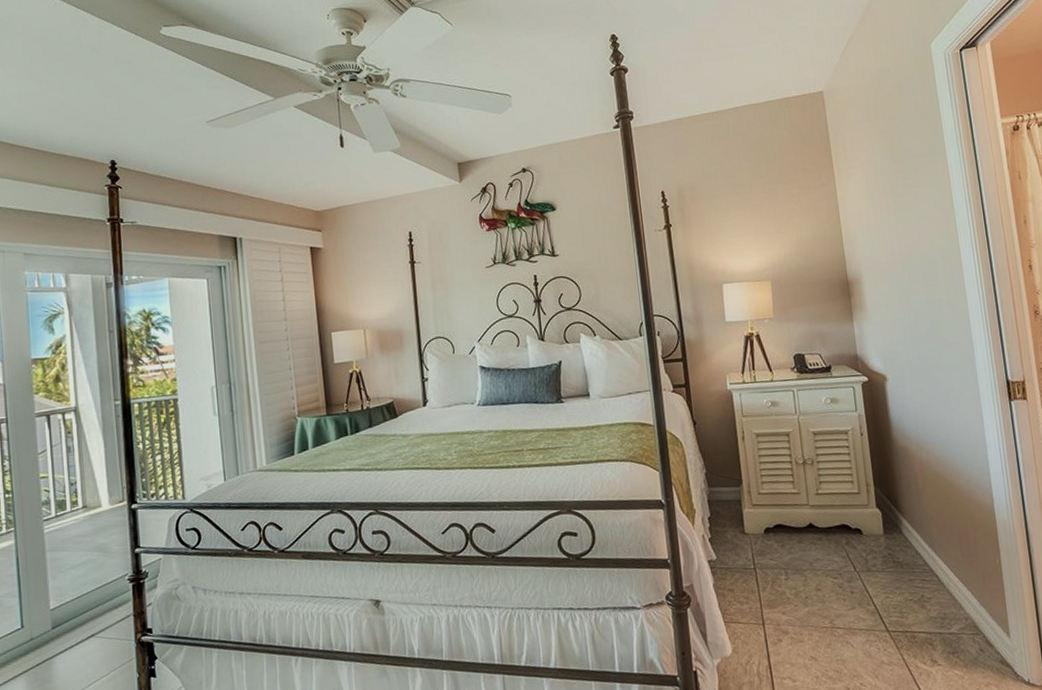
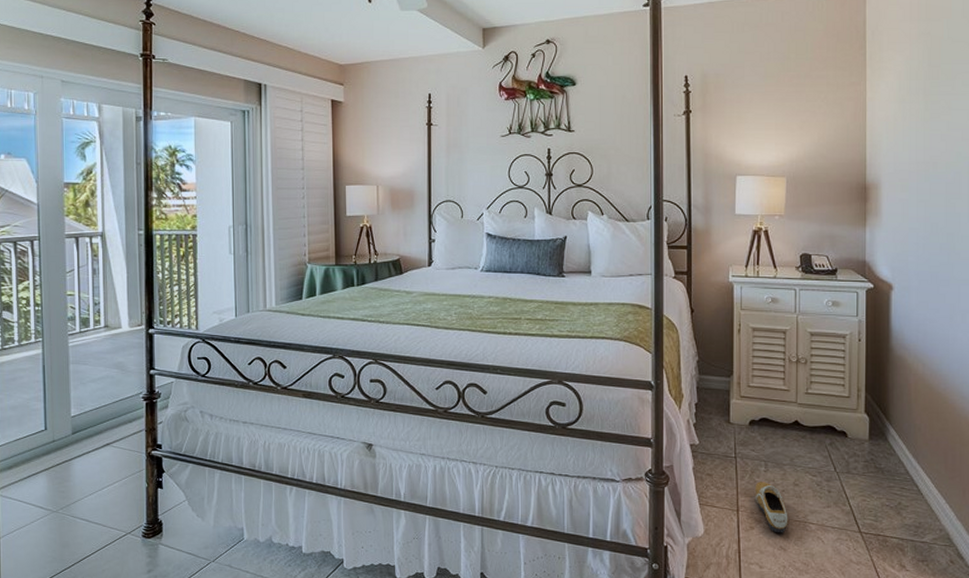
shoe: none [777,590,816,643] -> present [754,481,788,533]

